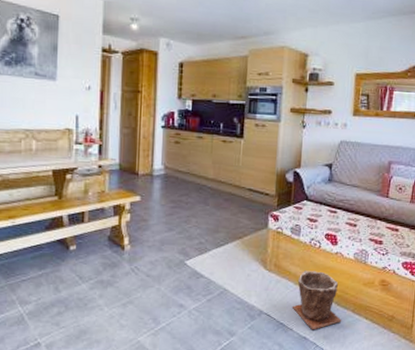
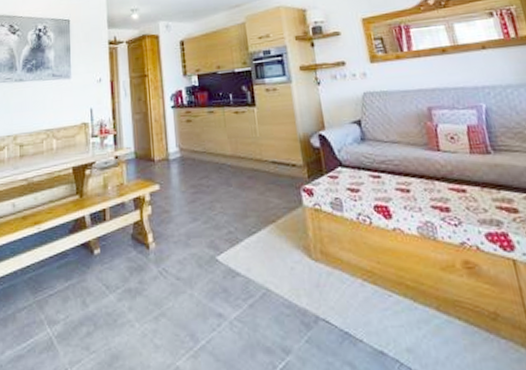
plant pot: present [291,271,342,329] -> none [353,256,426,339]

